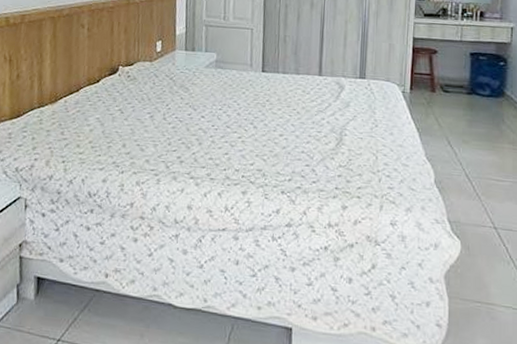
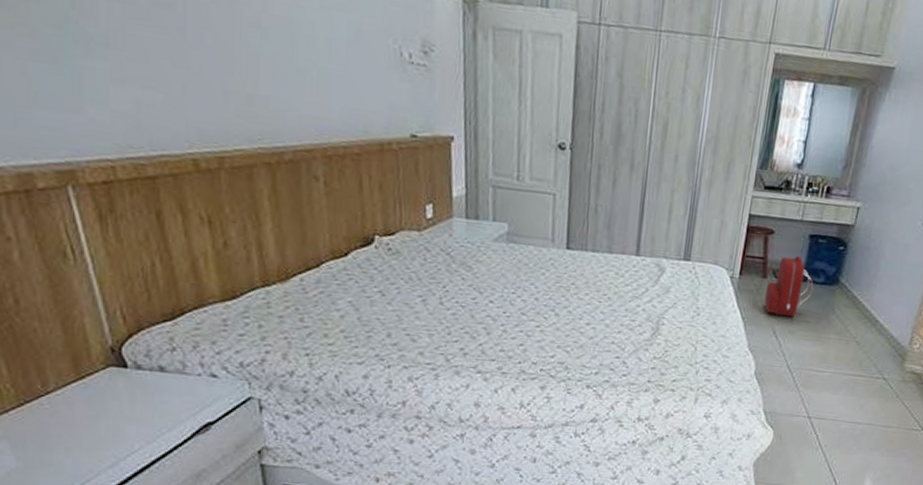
backpack: none [435,72,480,128] -> present [764,256,814,318]

